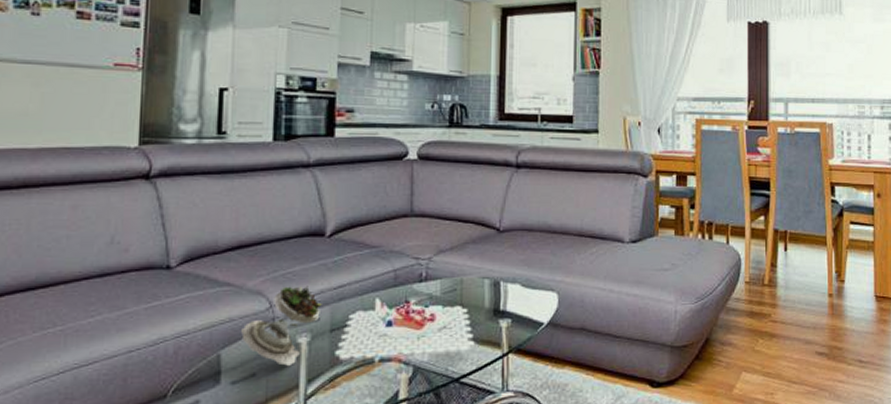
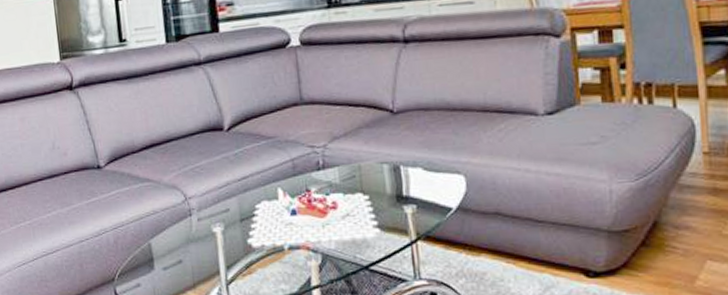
succulent plant: present [241,286,322,366] -> none [164,178,230,253]

